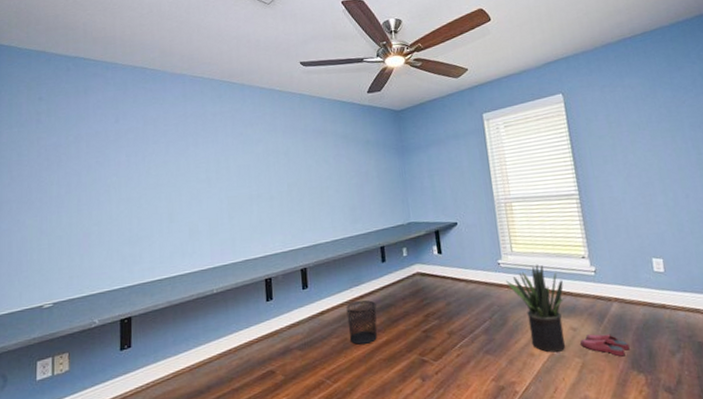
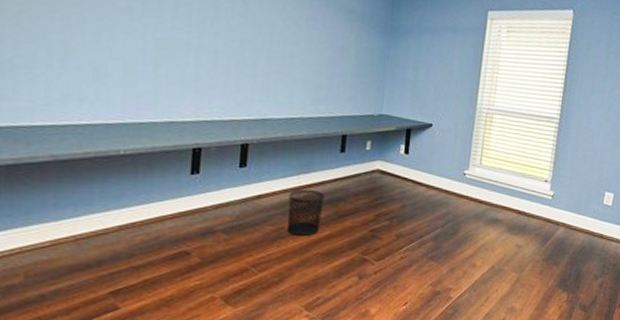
potted plant: present [506,264,565,352] -> none [467,181,521,265]
slippers: present [580,333,630,357] -> none [521,253,563,276]

